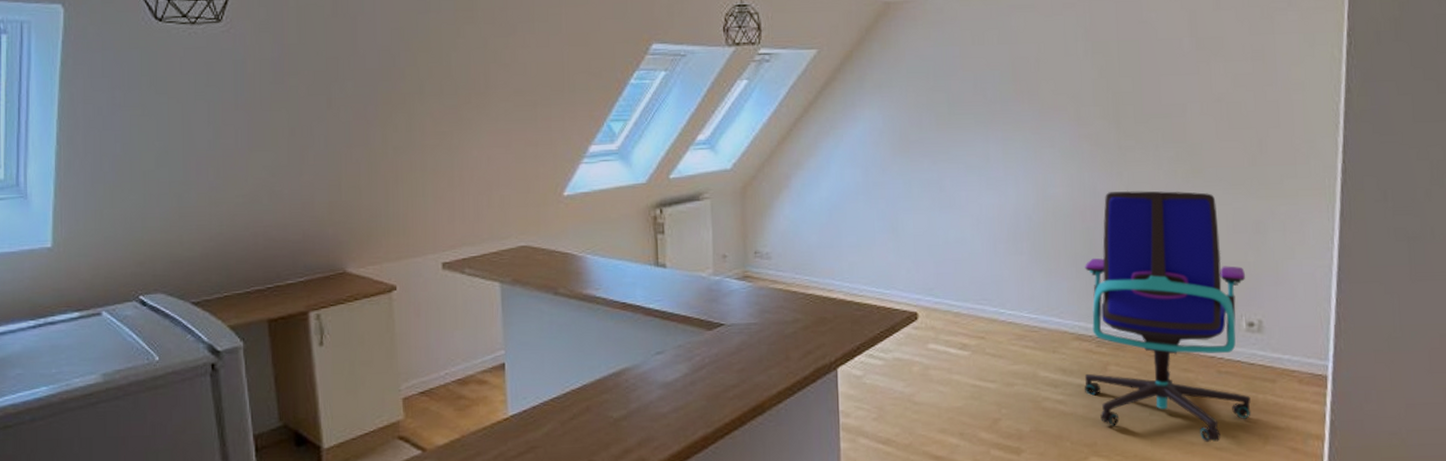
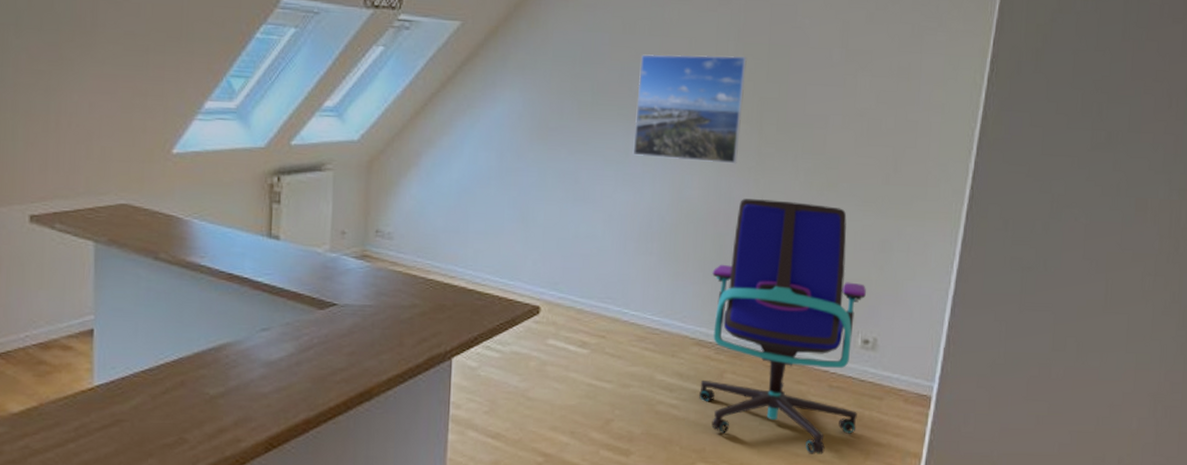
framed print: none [992,54,1098,161] -> present [633,54,748,164]

